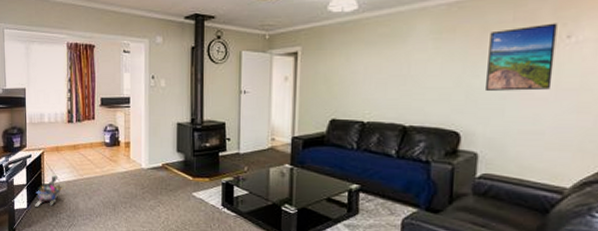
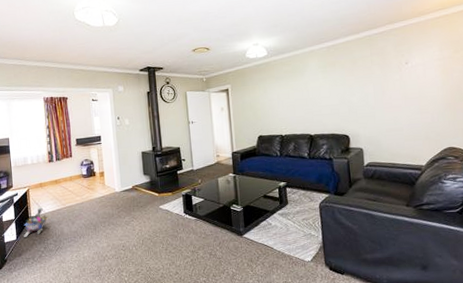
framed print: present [484,23,558,91] -> none [358,55,402,104]

